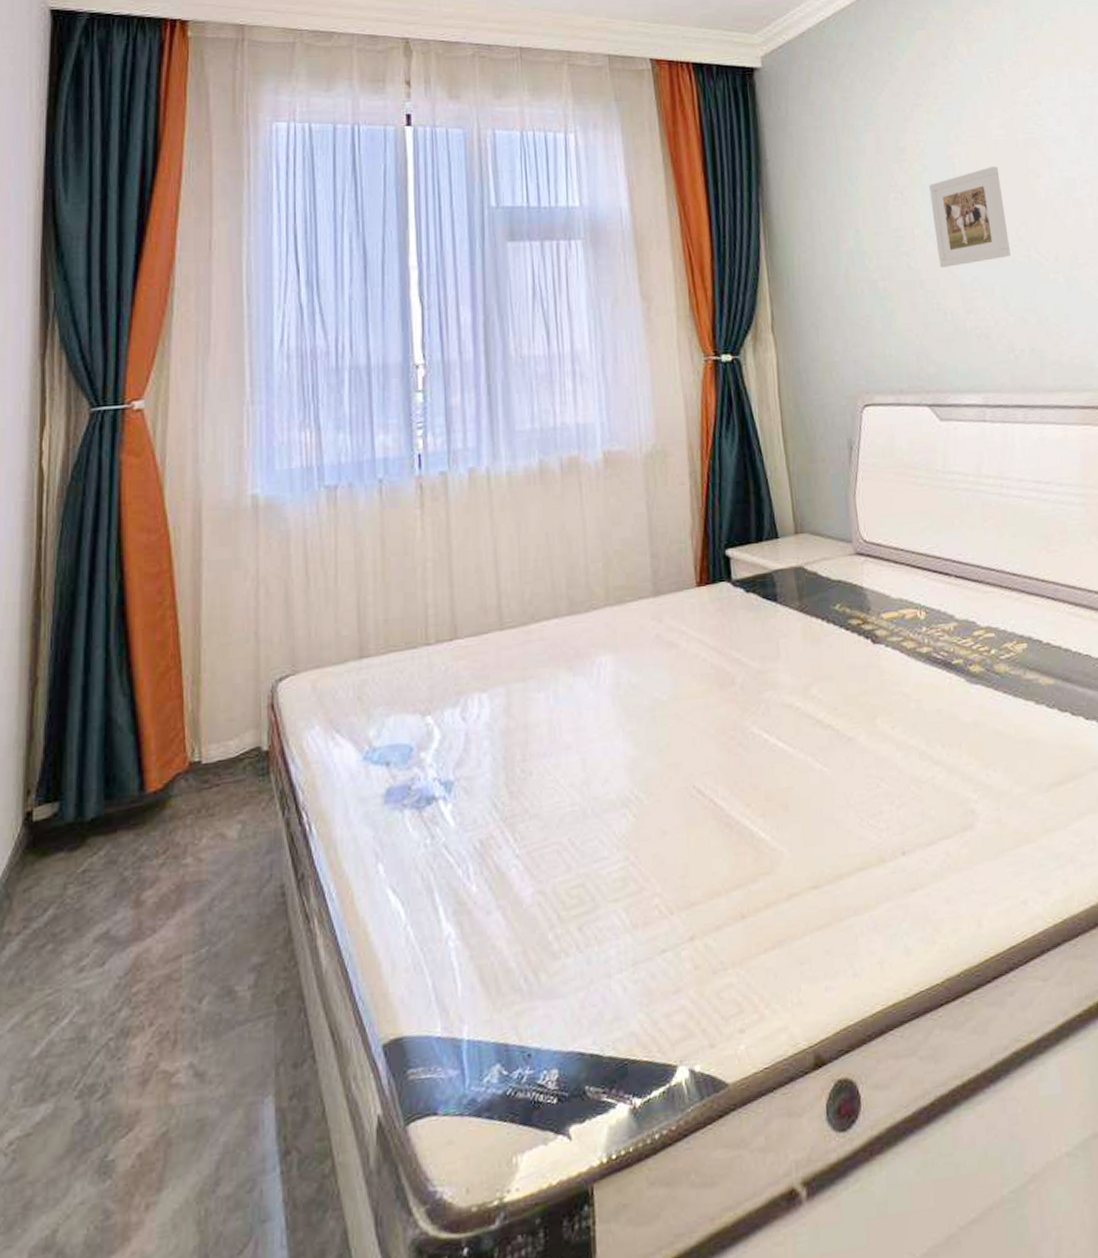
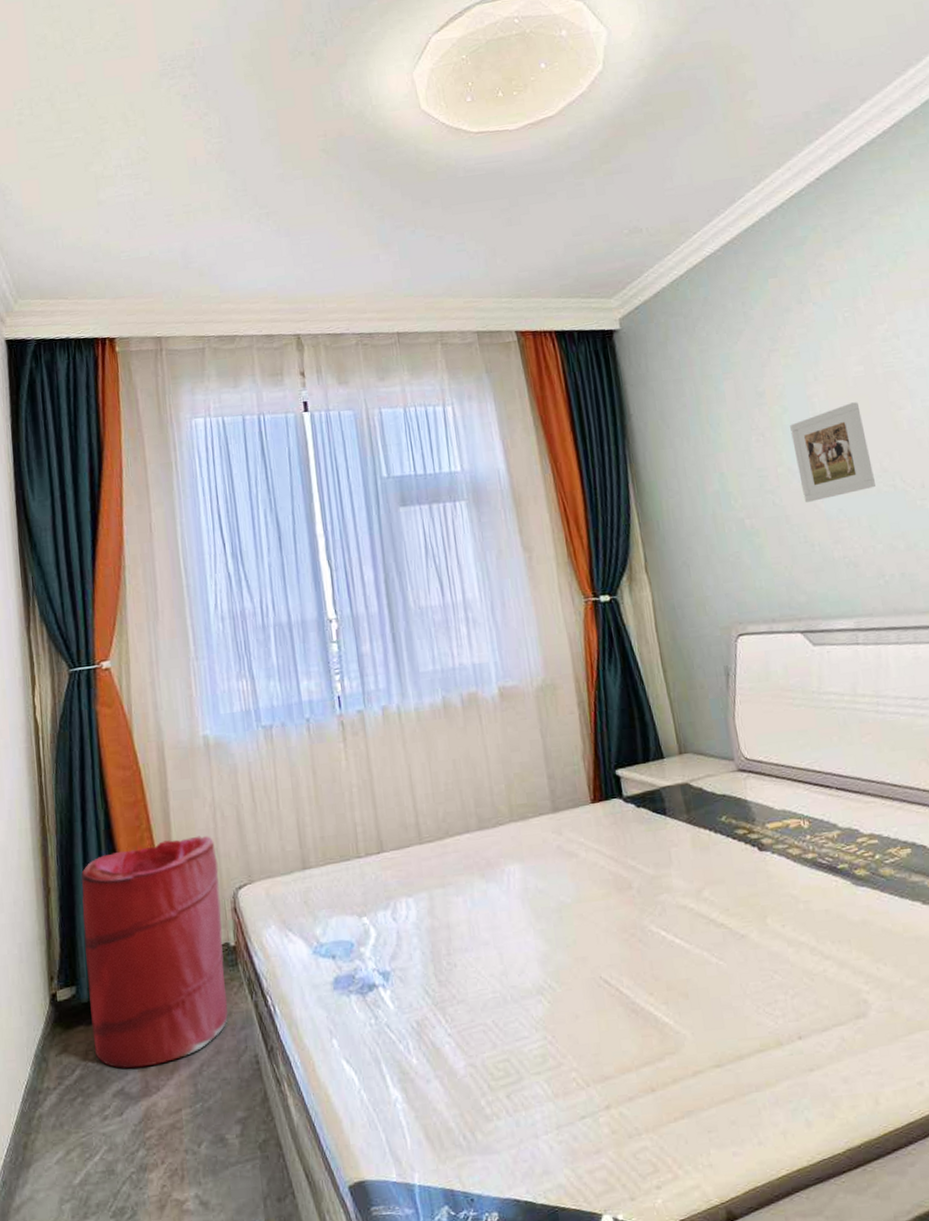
laundry hamper: none [75,615,256,906] -> present [81,836,228,1068]

